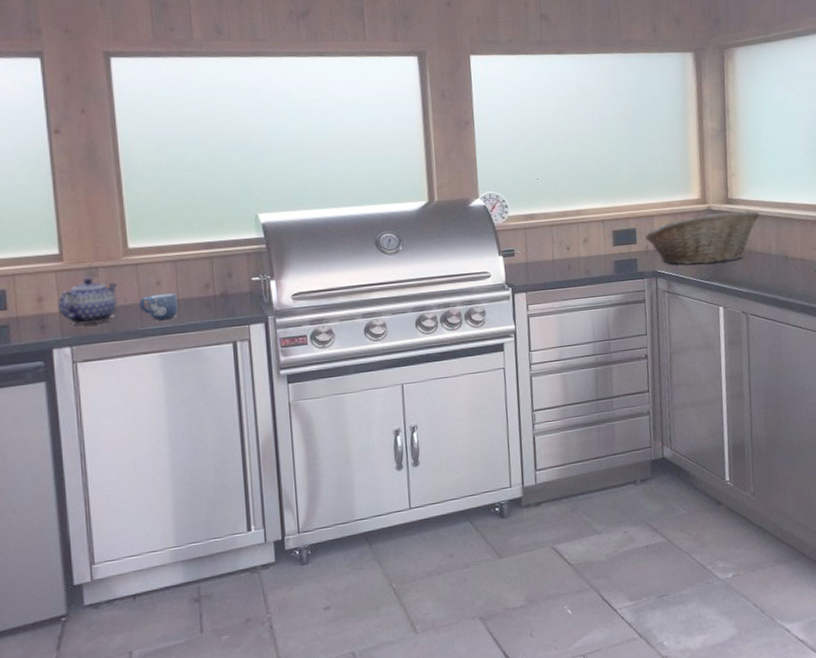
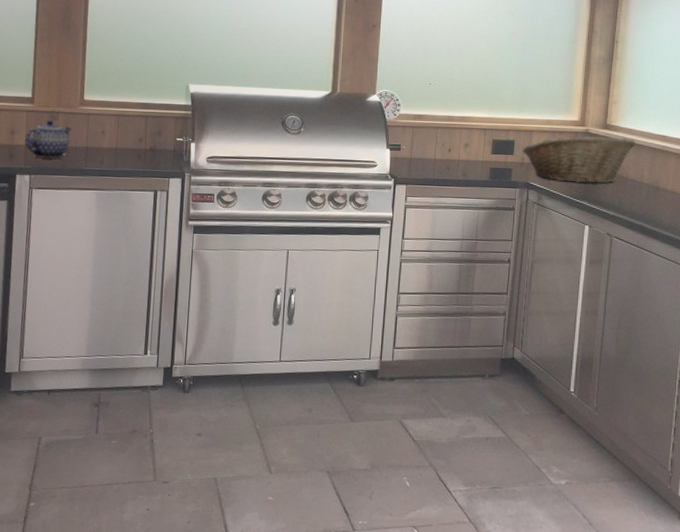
mug: present [138,292,178,321] -> none [85,141,116,164]

